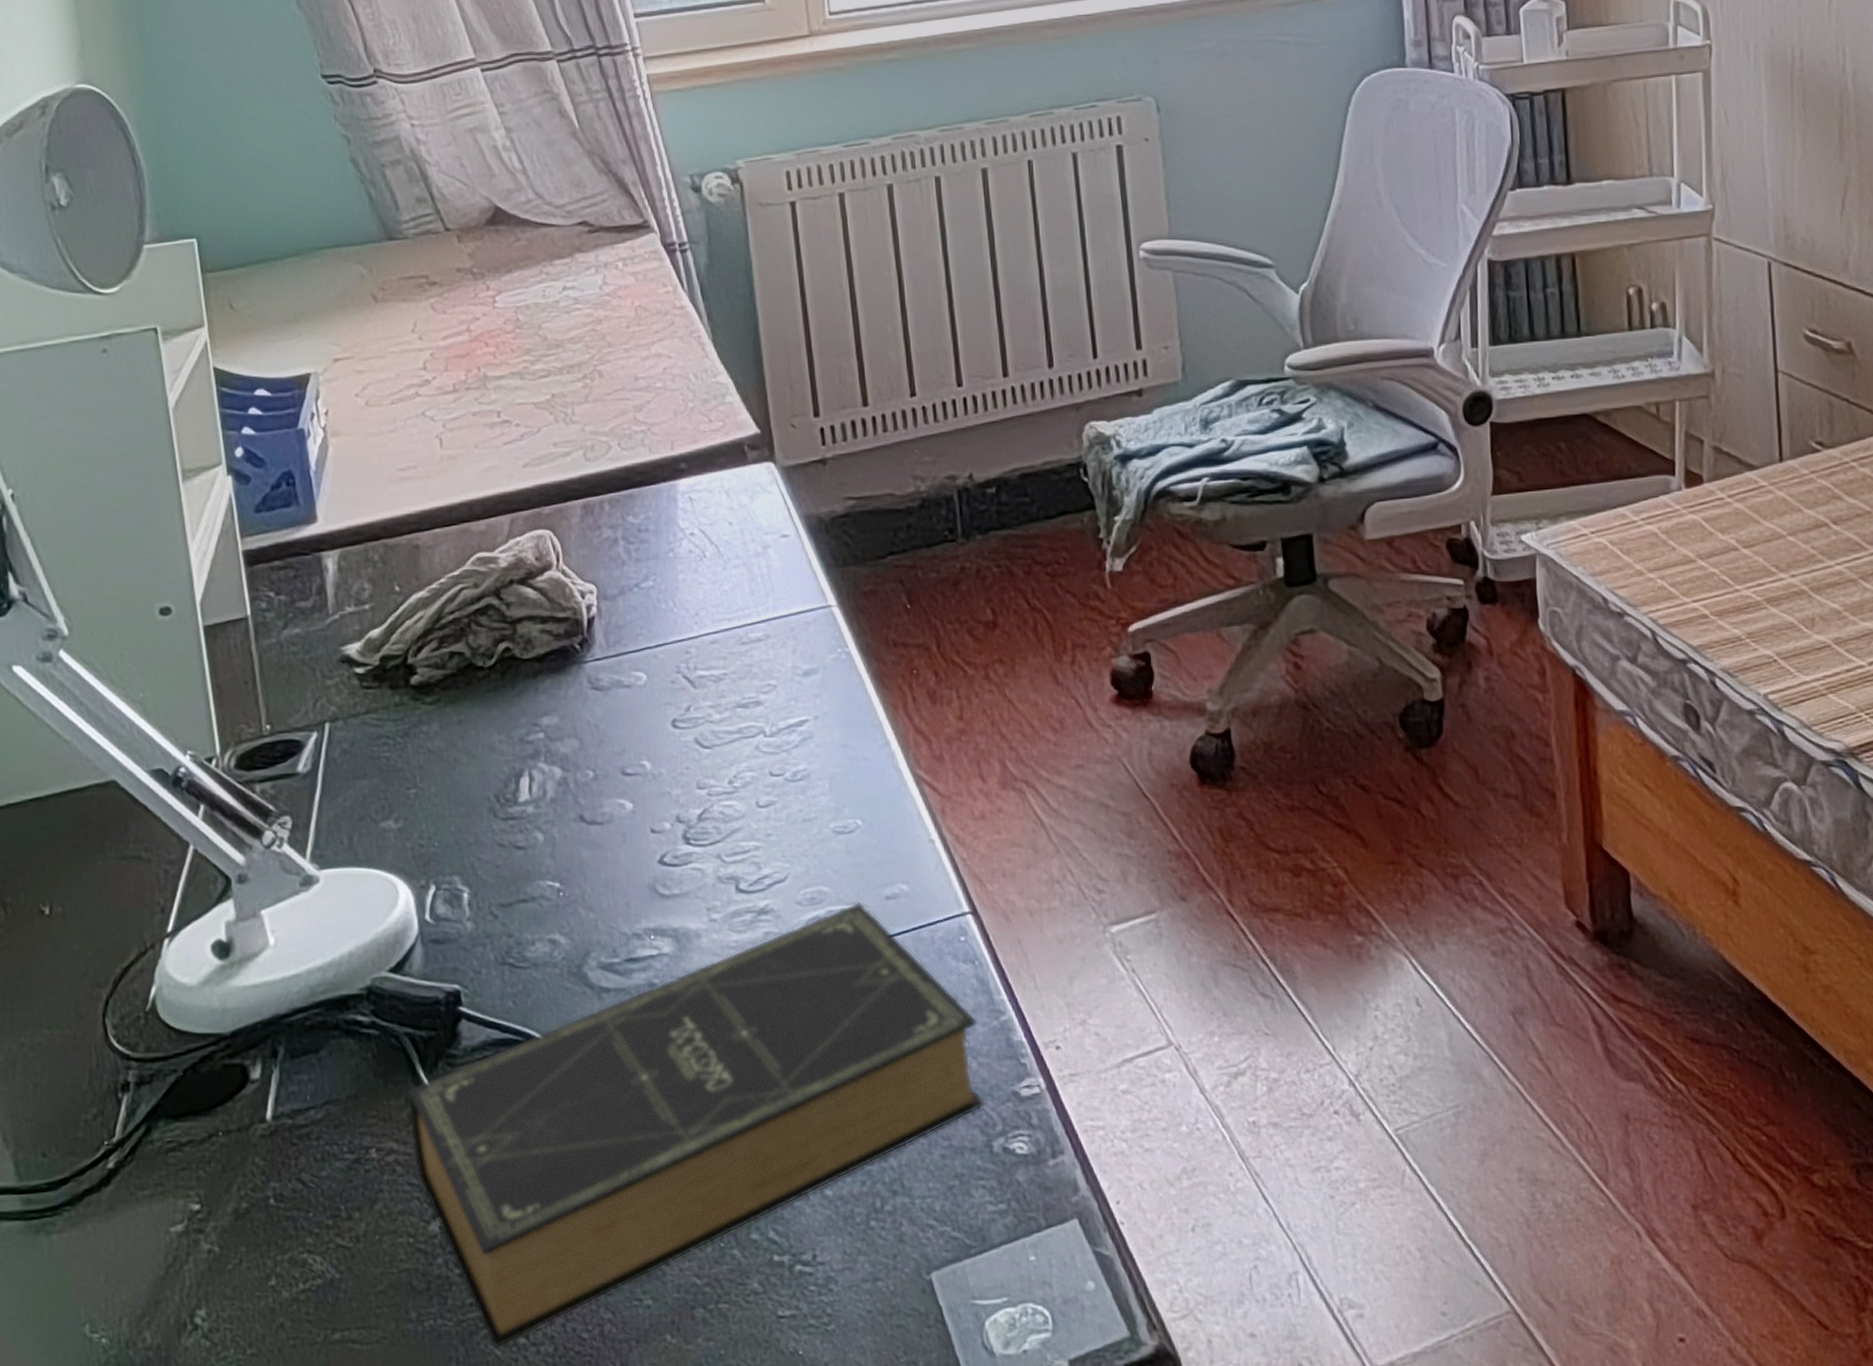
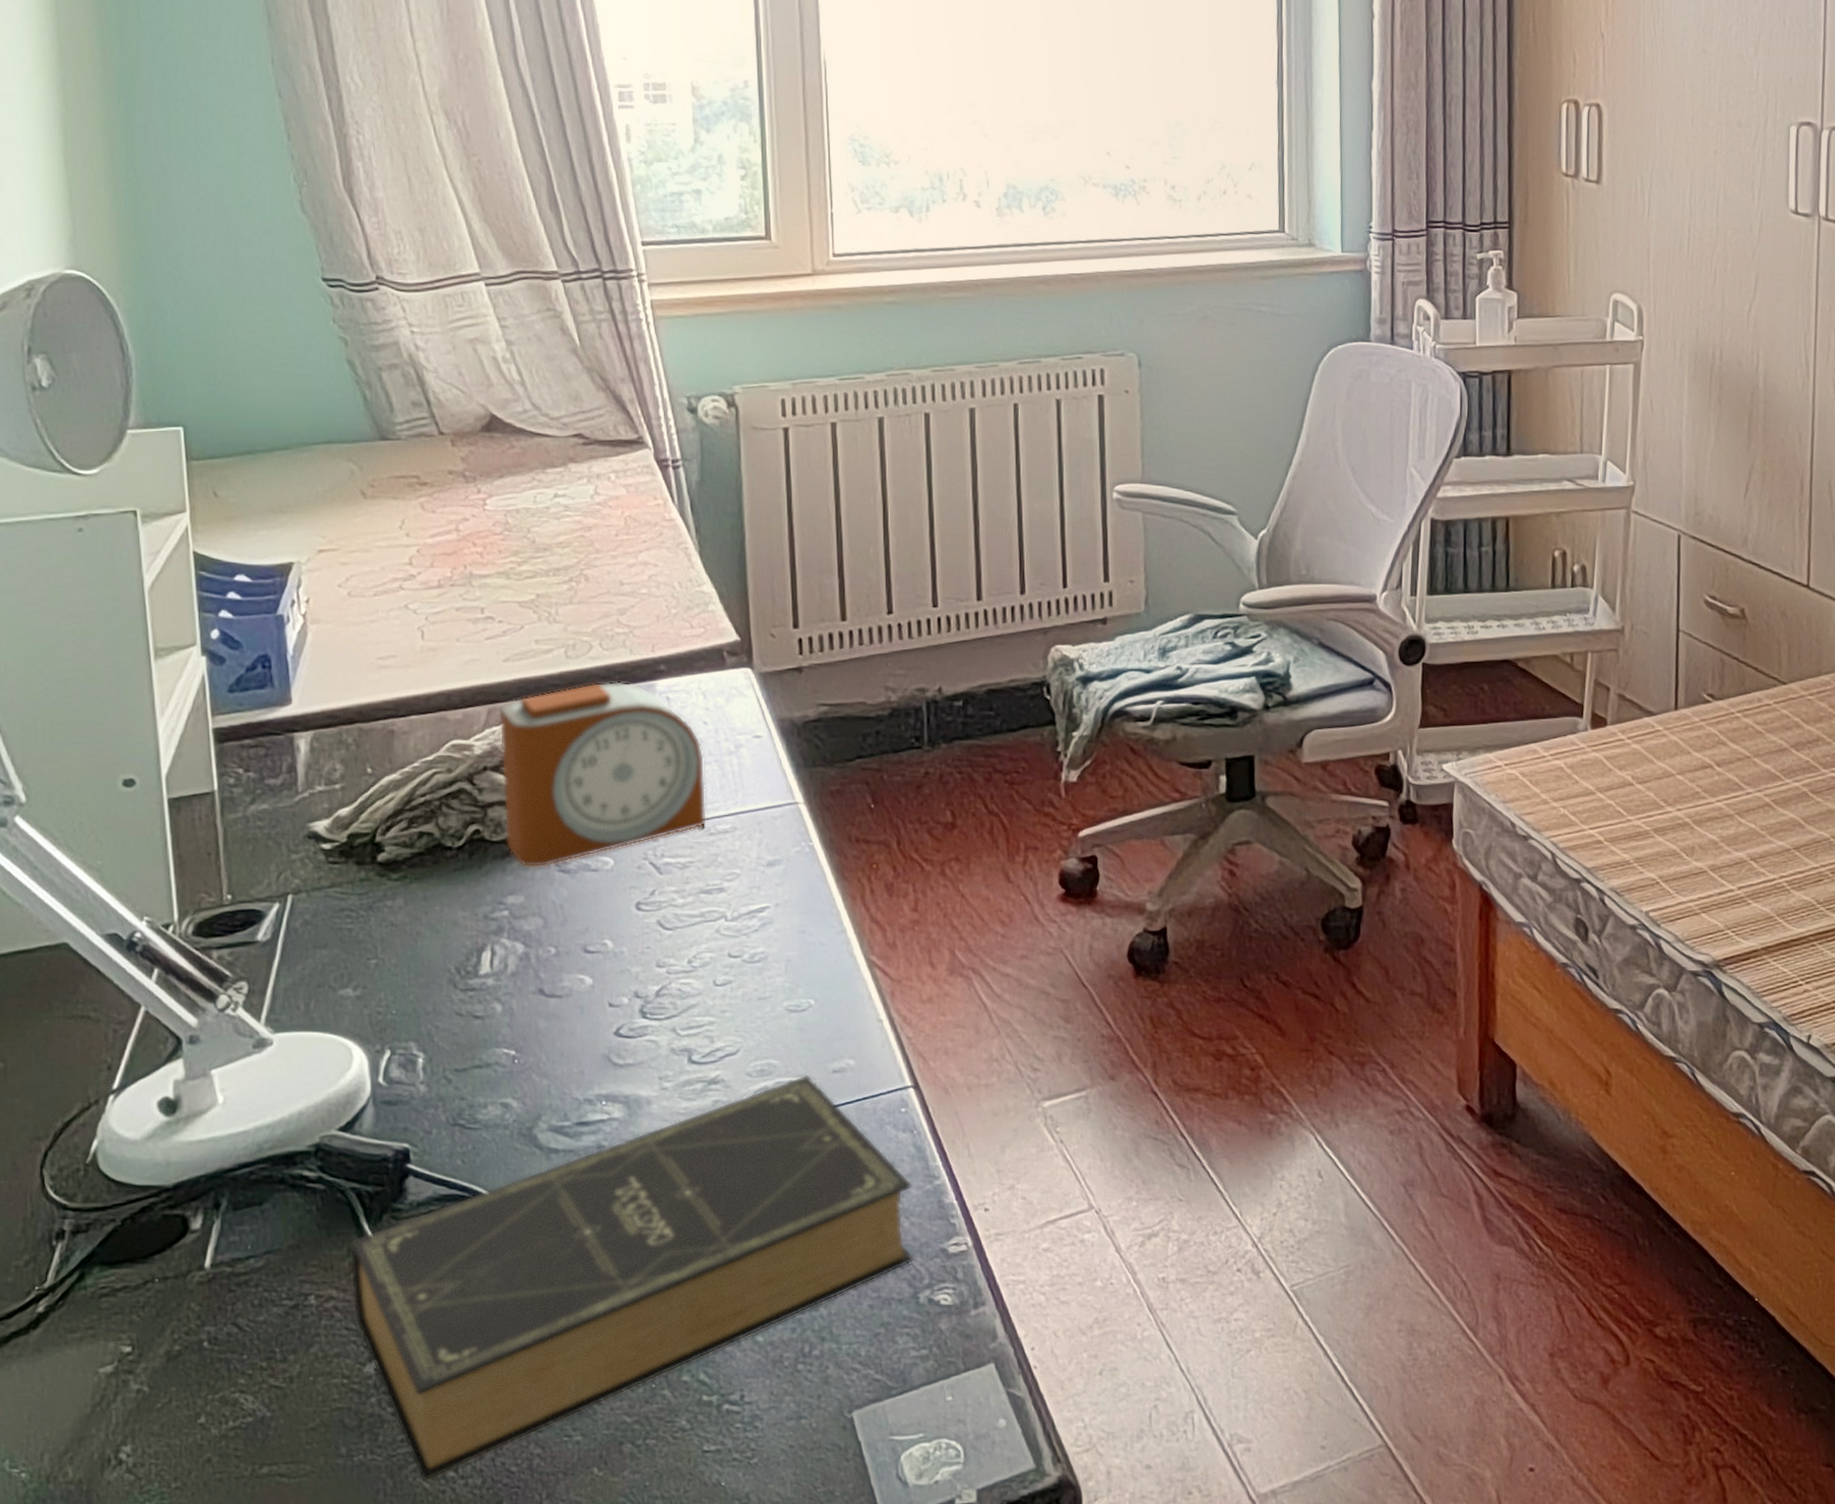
alarm clock: none [521,483,740,686] -> present [499,681,708,868]

